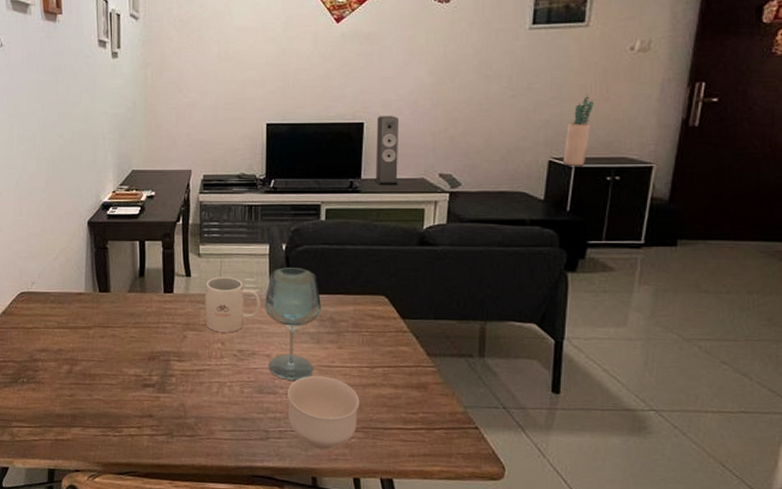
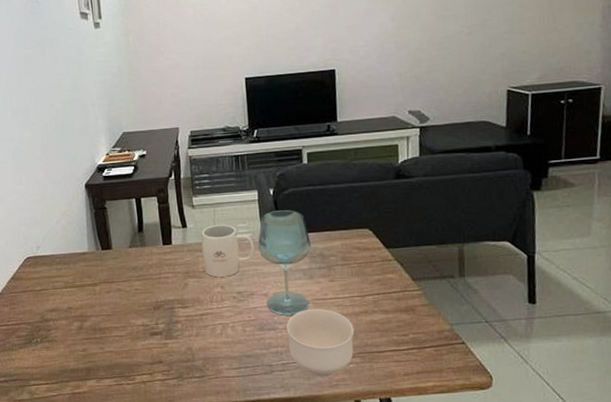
speaker: present [375,116,400,186] -> none [347,61,372,127]
vase: present [563,94,594,166] -> none [520,26,543,93]

